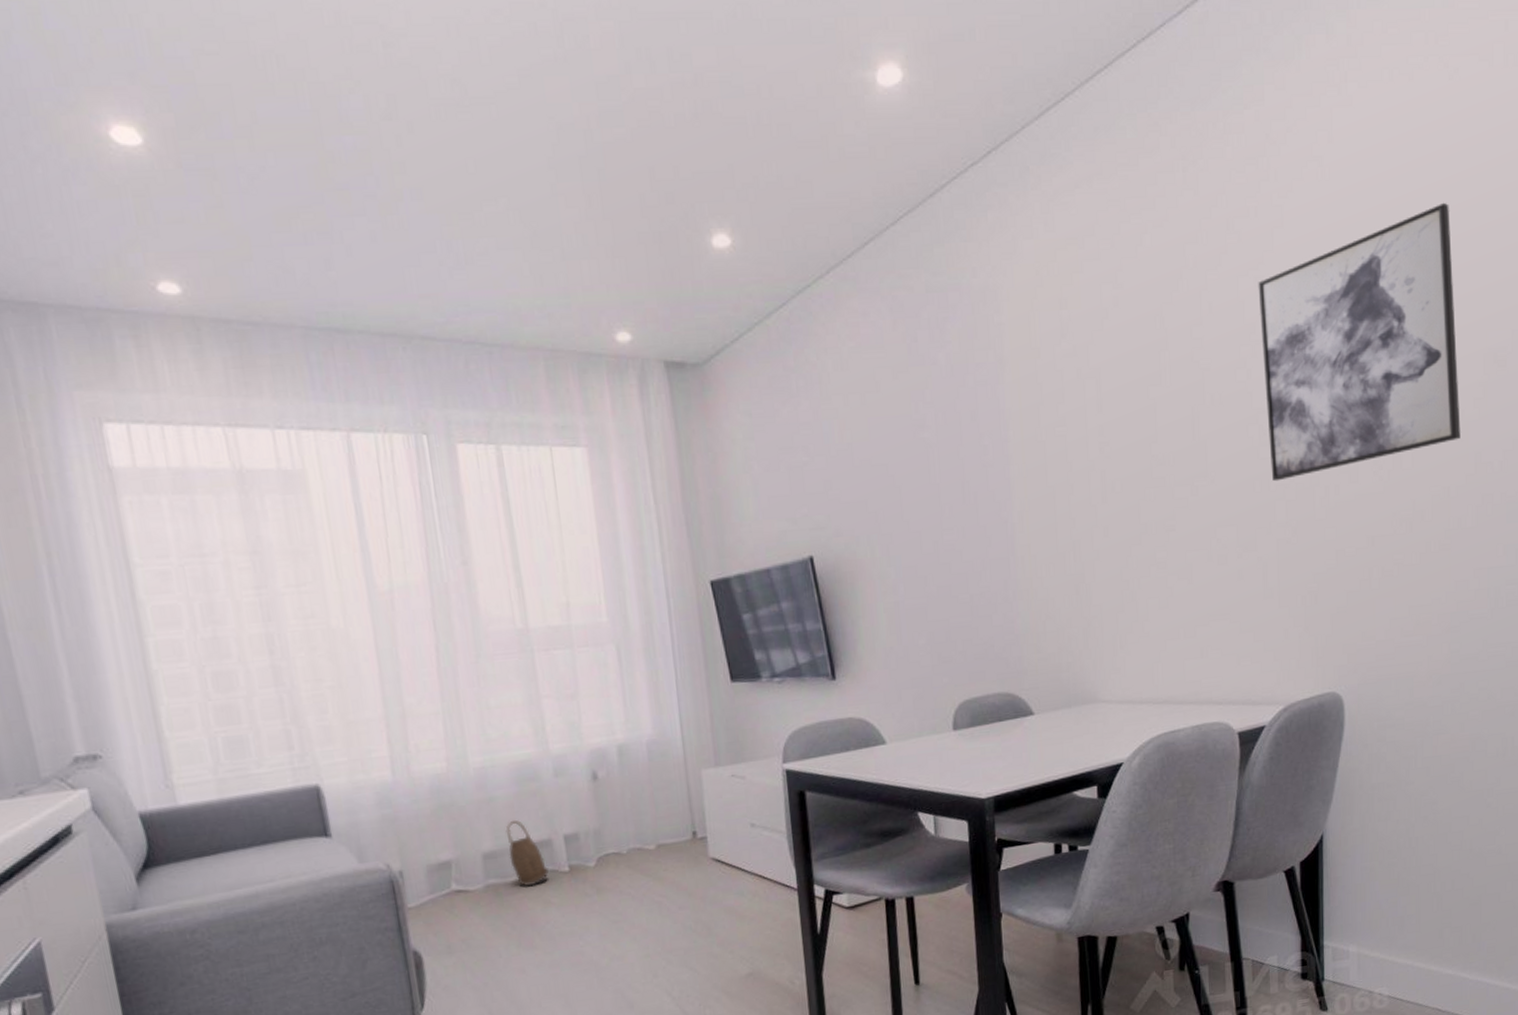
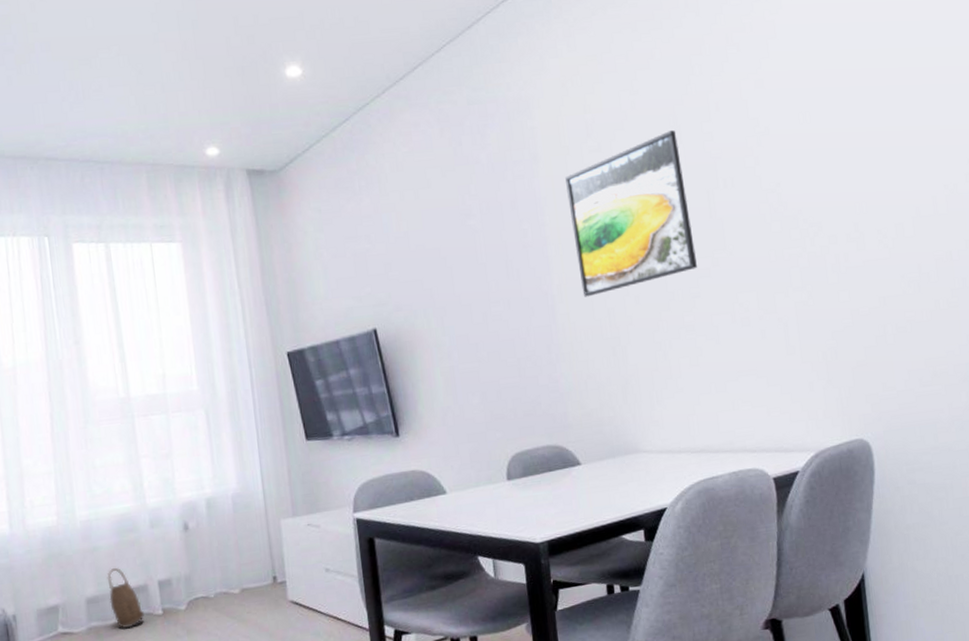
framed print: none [1034,334,1175,527] -> present [565,130,698,297]
wall art: present [1258,202,1461,482] -> none [758,11,957,252]

